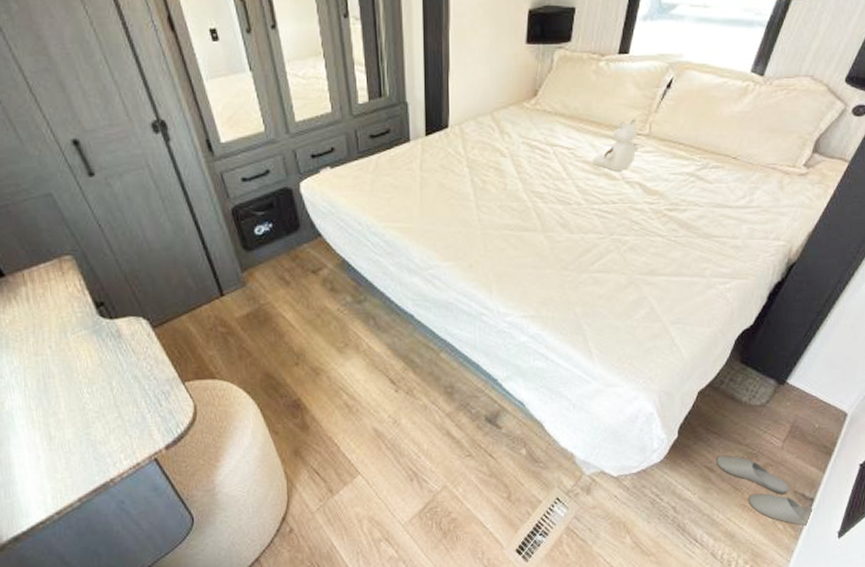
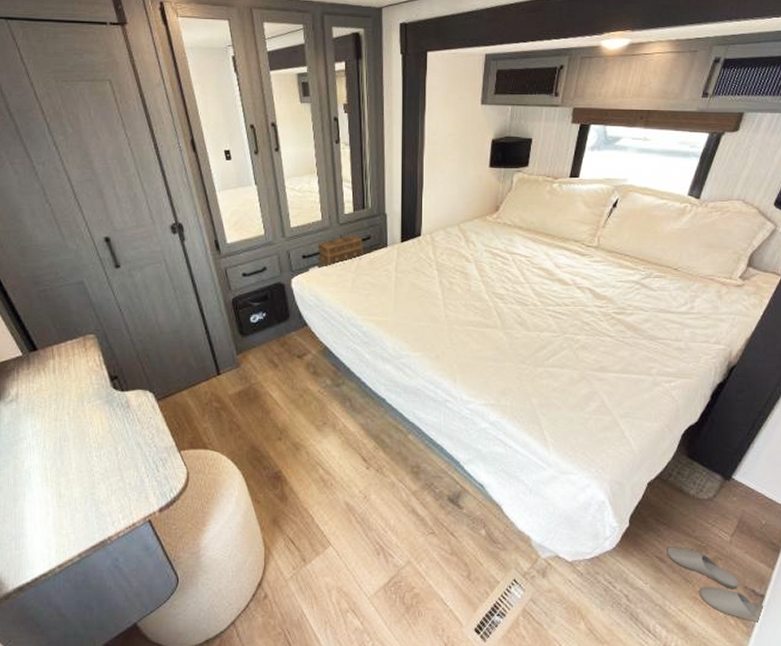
decorative box: none [325,127,382,168] -> present [315,233,363,268]
stuffed animal: present [593,119,639,171] -> none [547,232,589,277]

